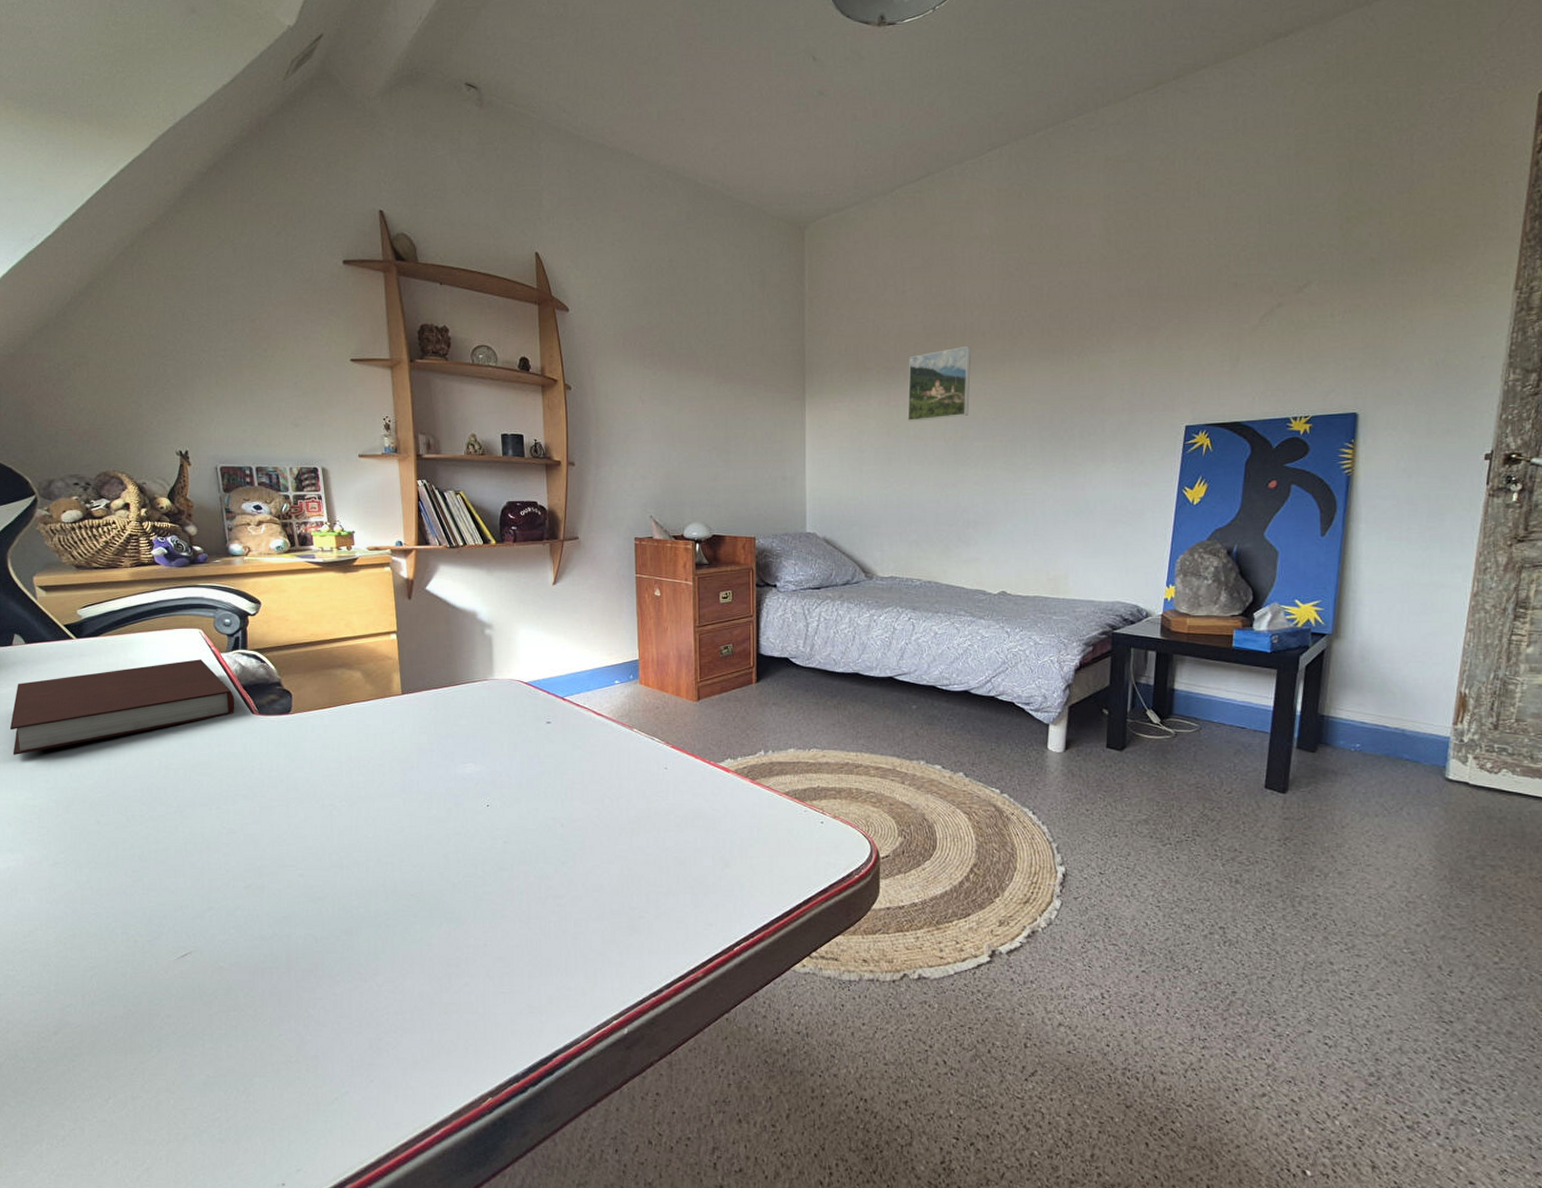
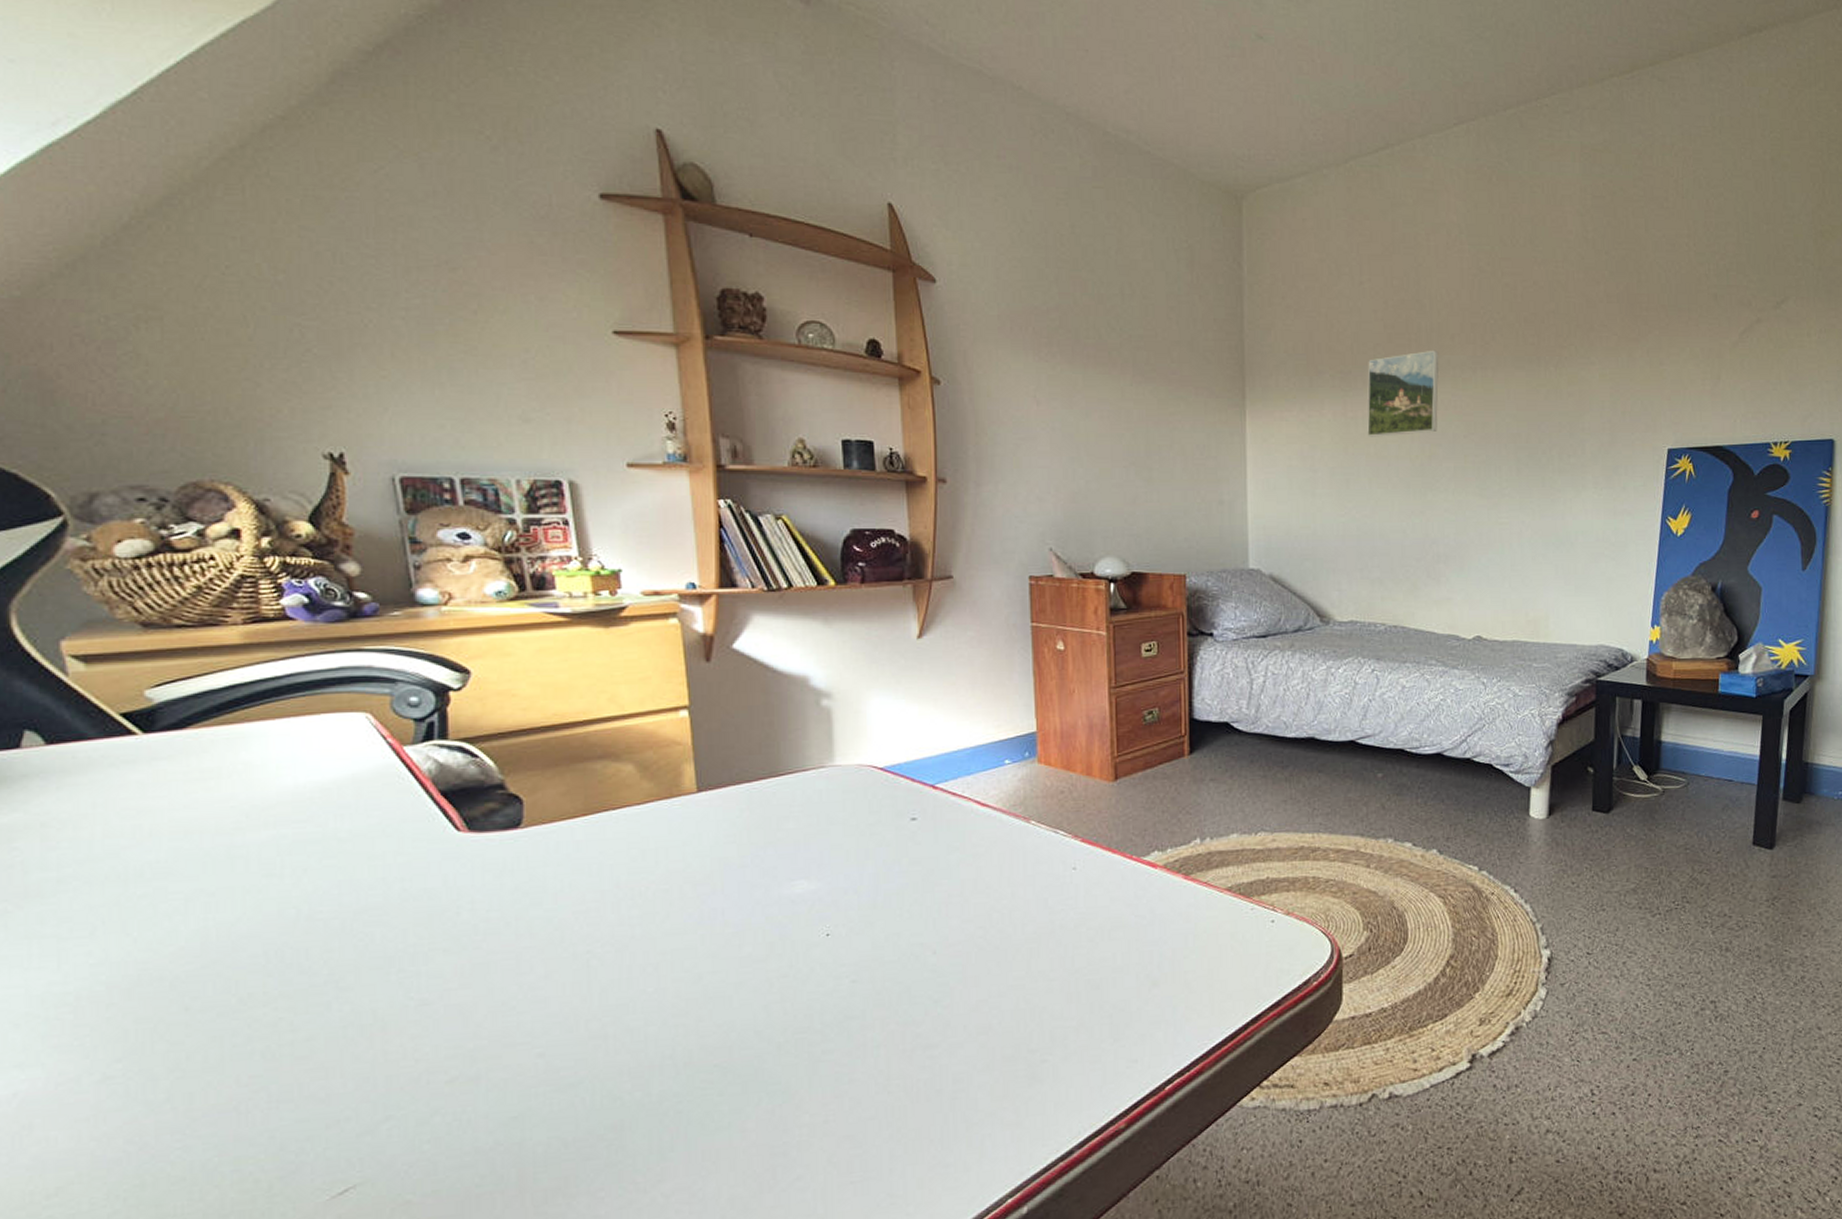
notebook: present [9,659,235,755] -> none [16,756,428,918]

